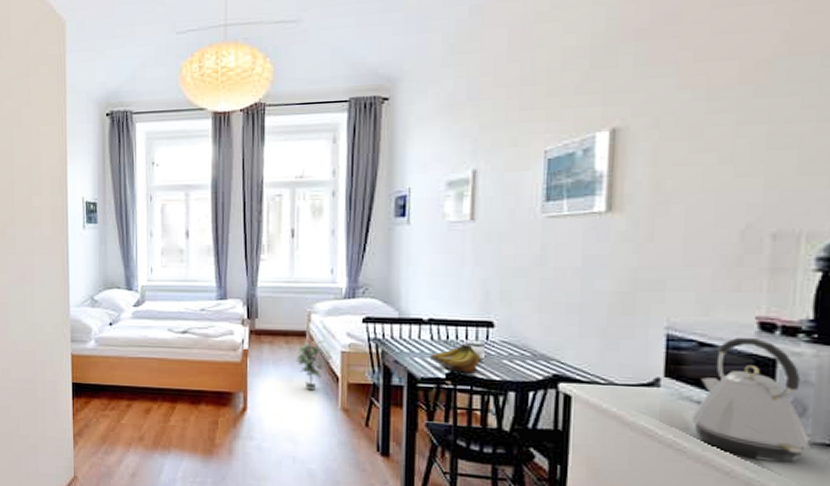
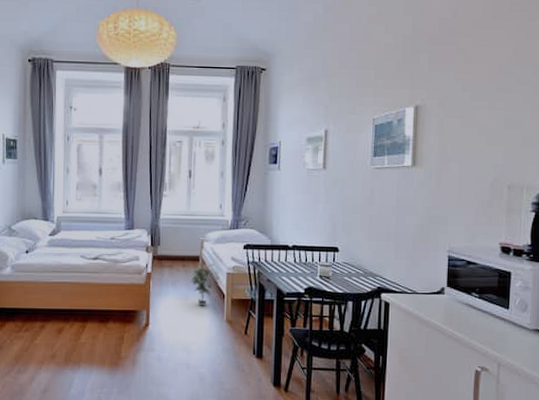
fruit: present [429,343,481,374] -> none [293,265,330,288]
kettle: present [692,337,810,462] -> none [463,257,529,344]

